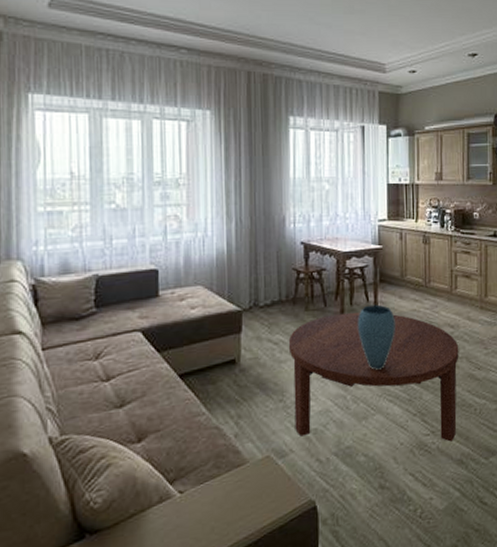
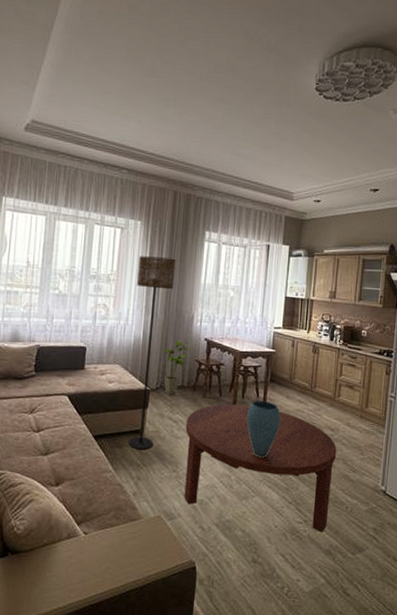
floor lamp: none [212,152,258,383] -> present [128,256,176,449]
house plant: none [253,247,286,313] -> present [163,340,191,395]

